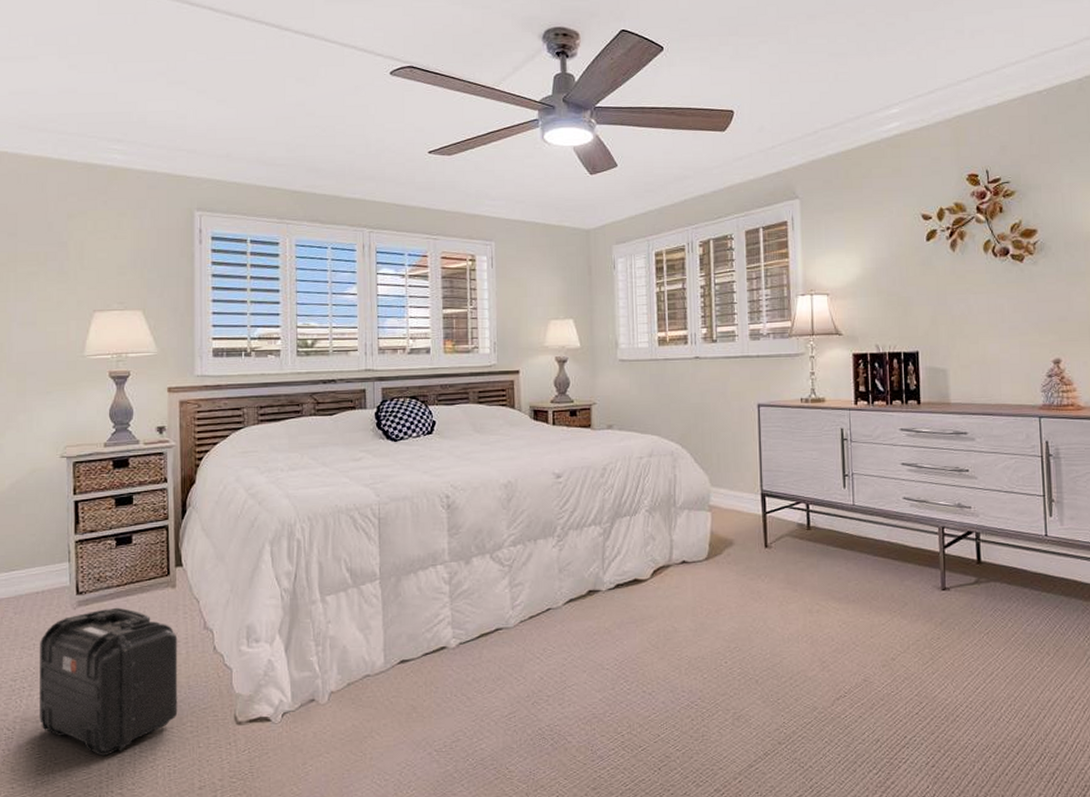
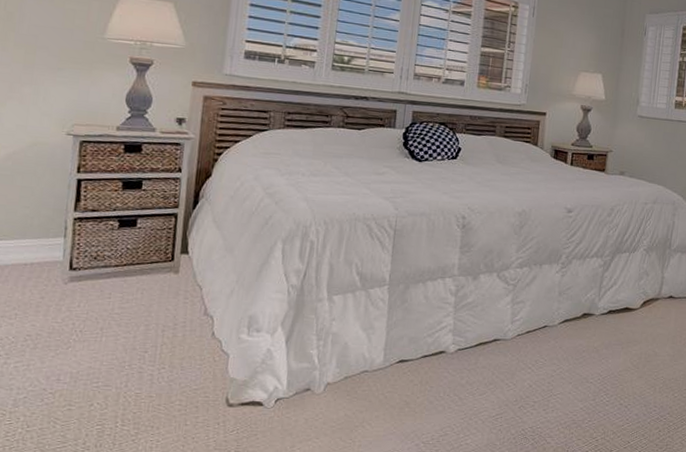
backpack: present [40,607,178,756] -> none [14,286,175,427]

